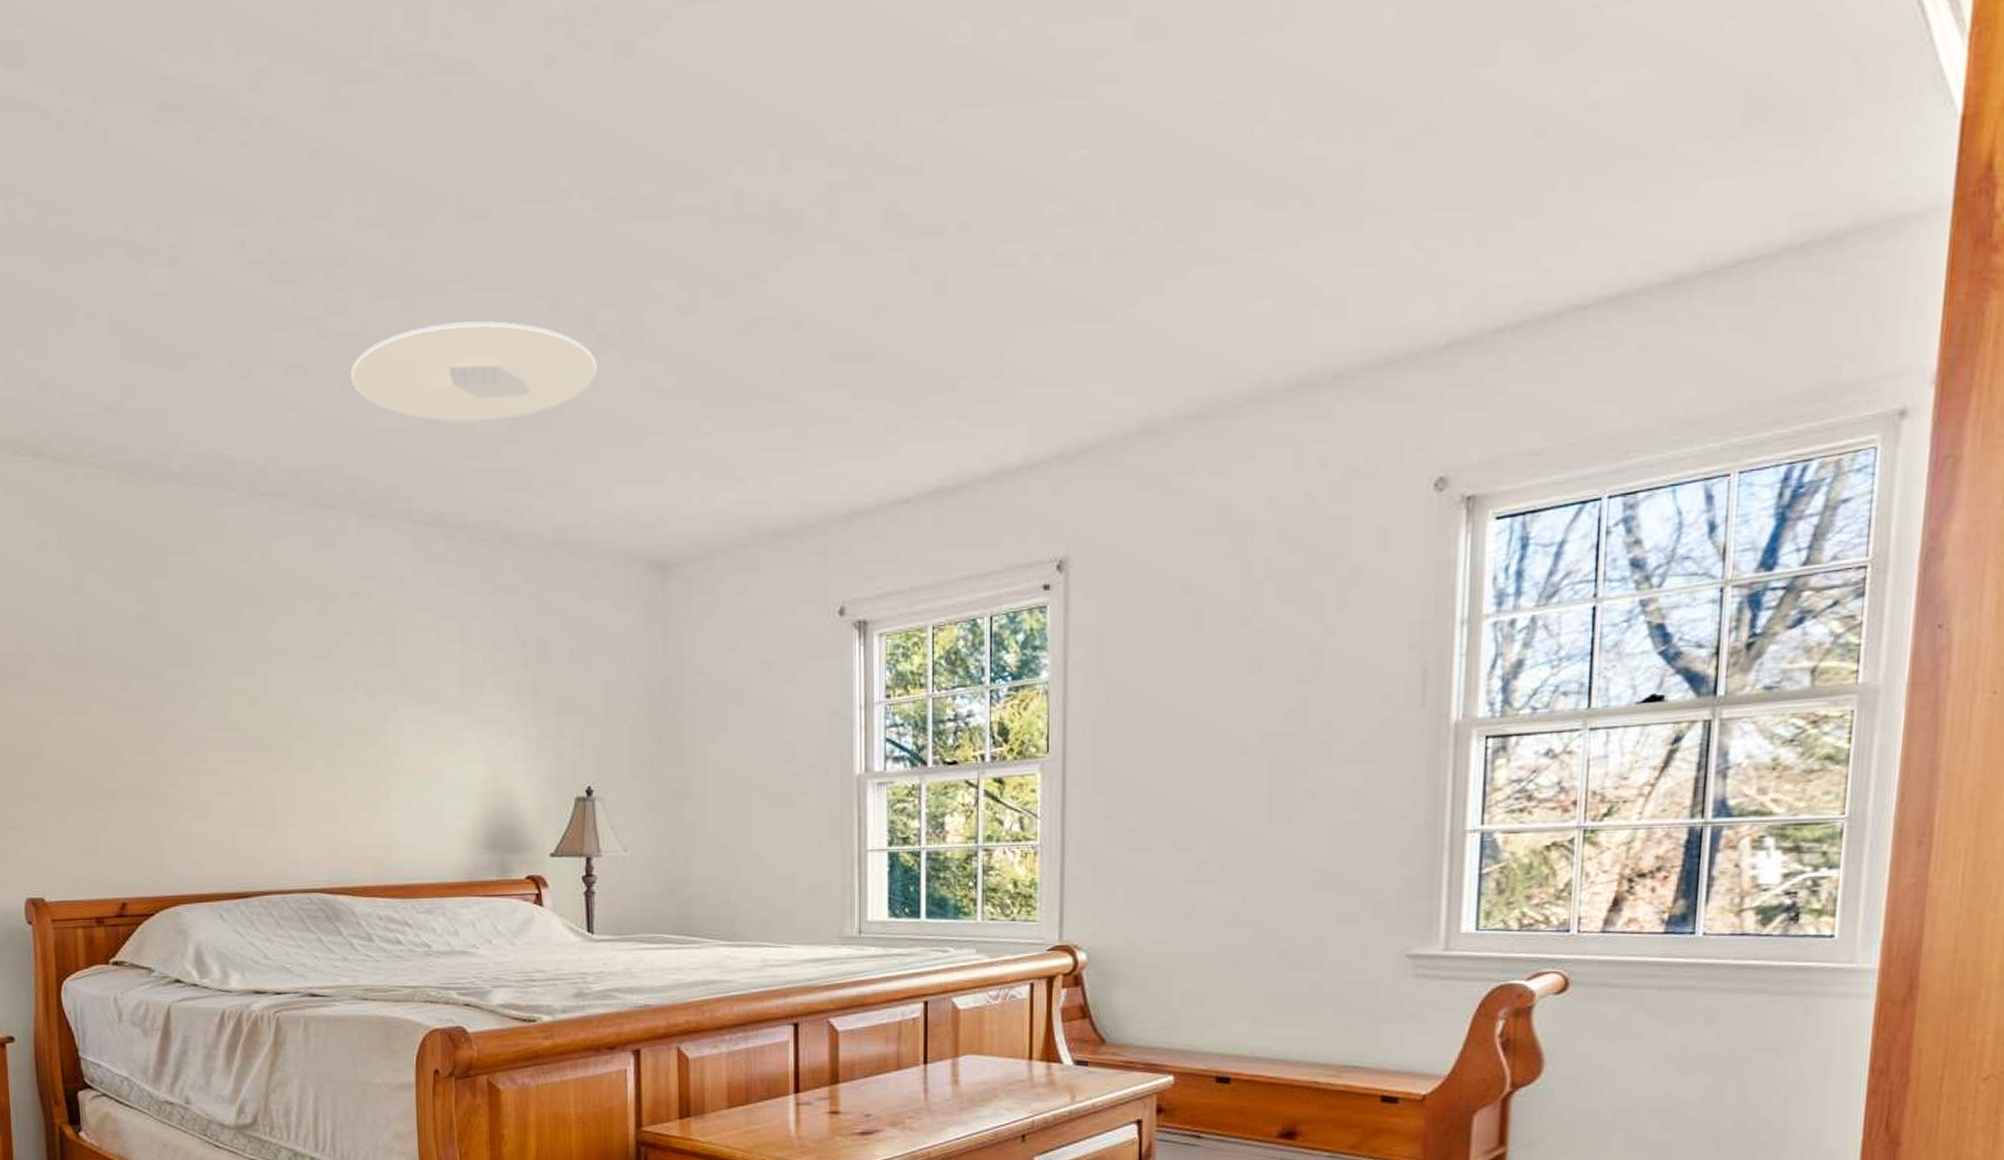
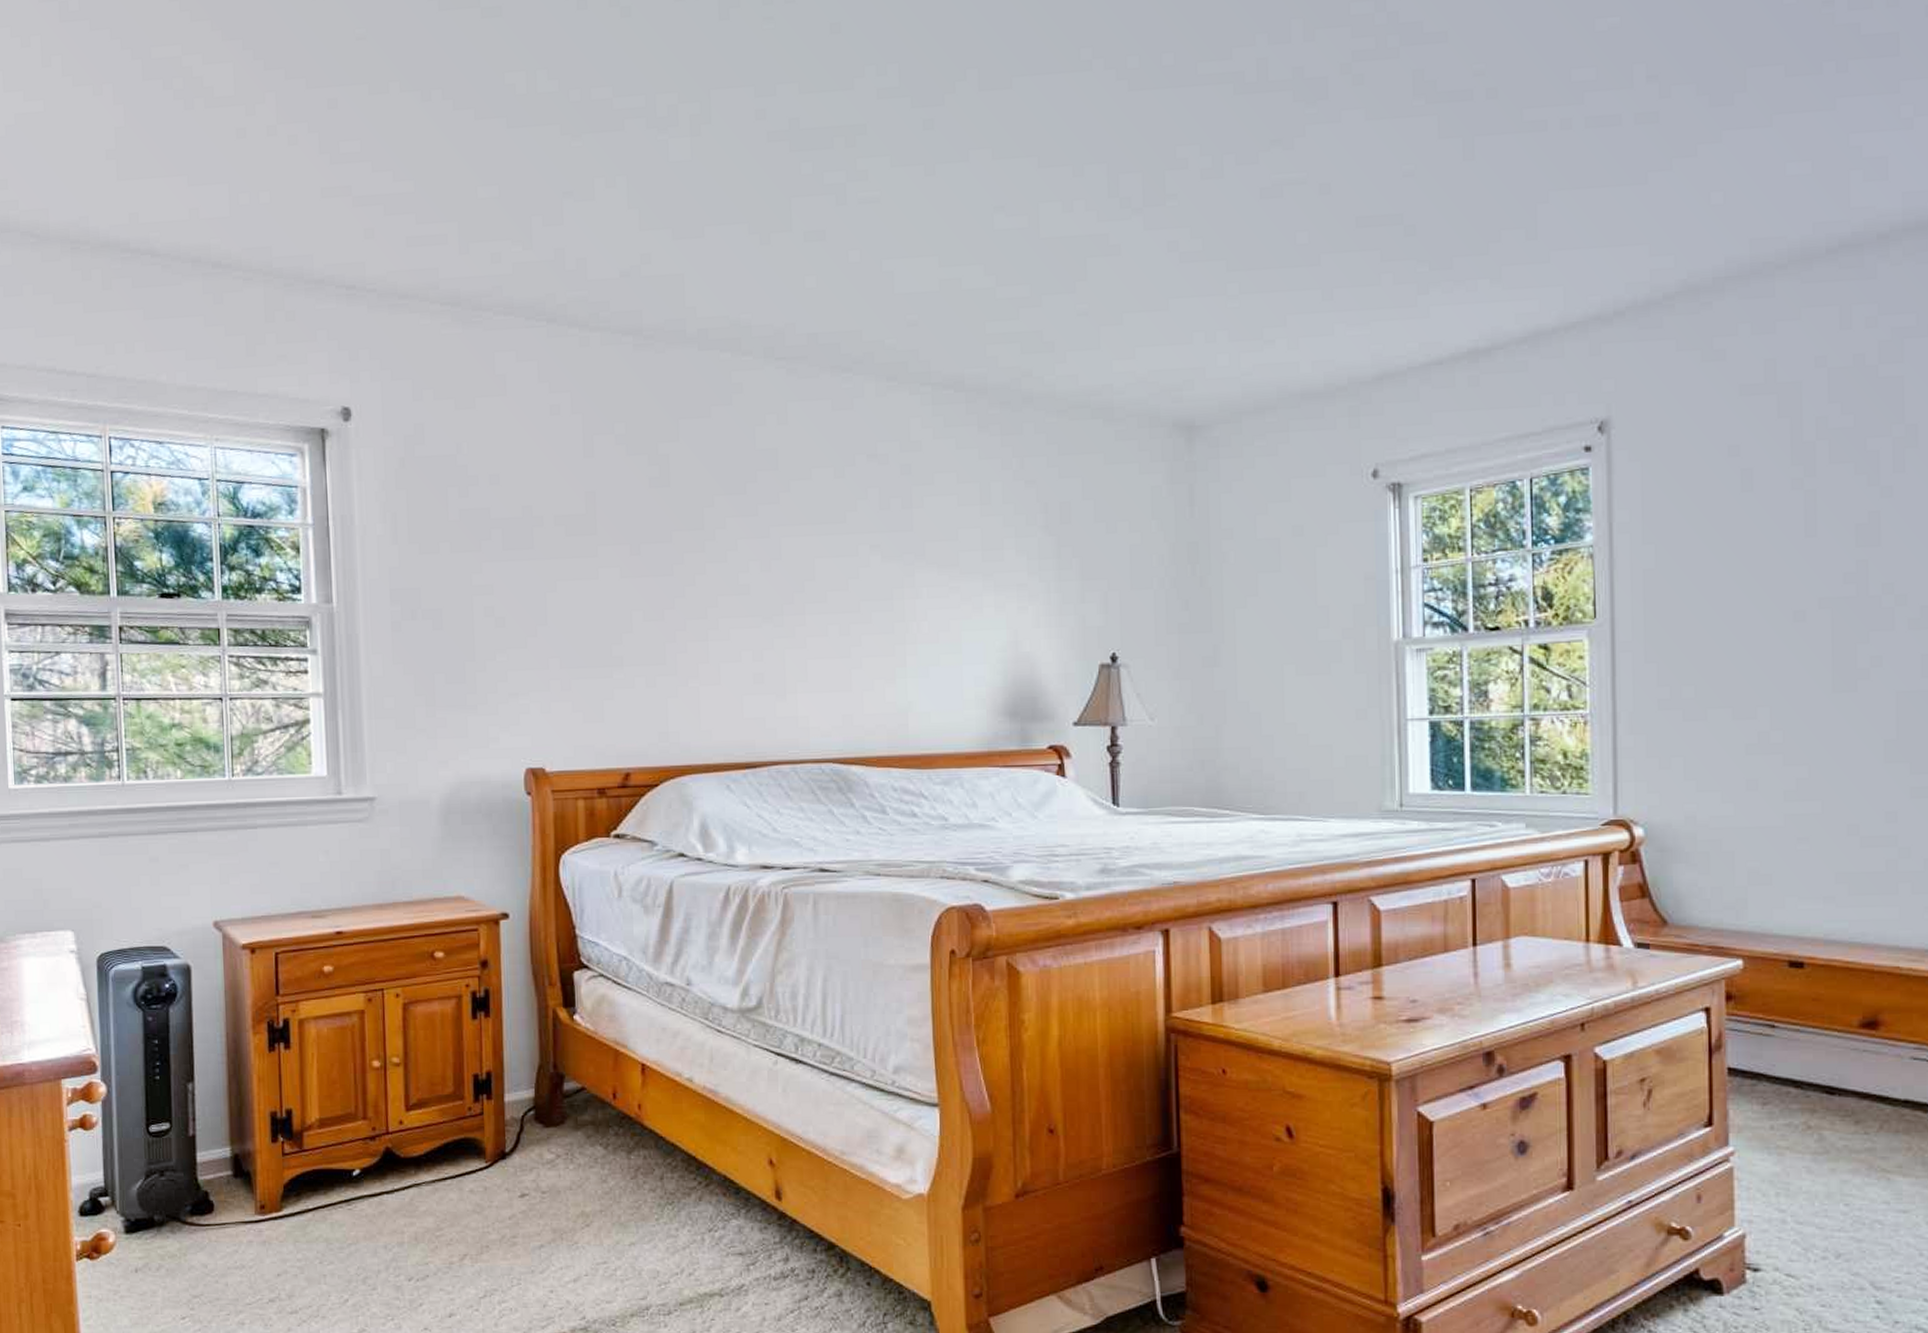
ceiling light: present [351,321,597,422] -> none [870,187,1120,286]

